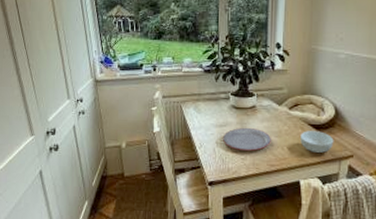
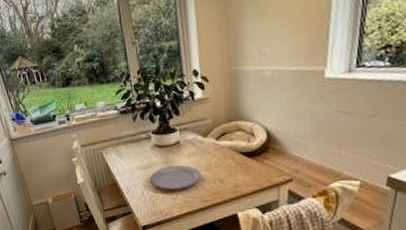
cereal bowl: present [300,131,334,154] -> none [232,158,270,183]

